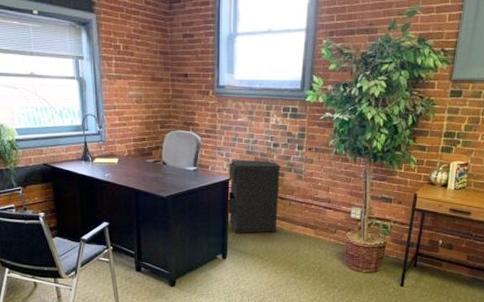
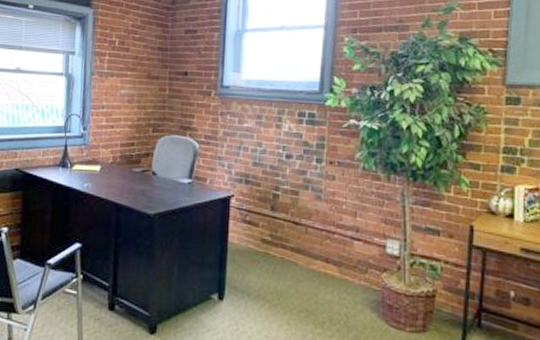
filing cabinet: present [226,160,281,233] -> none [225,172,295,268]

